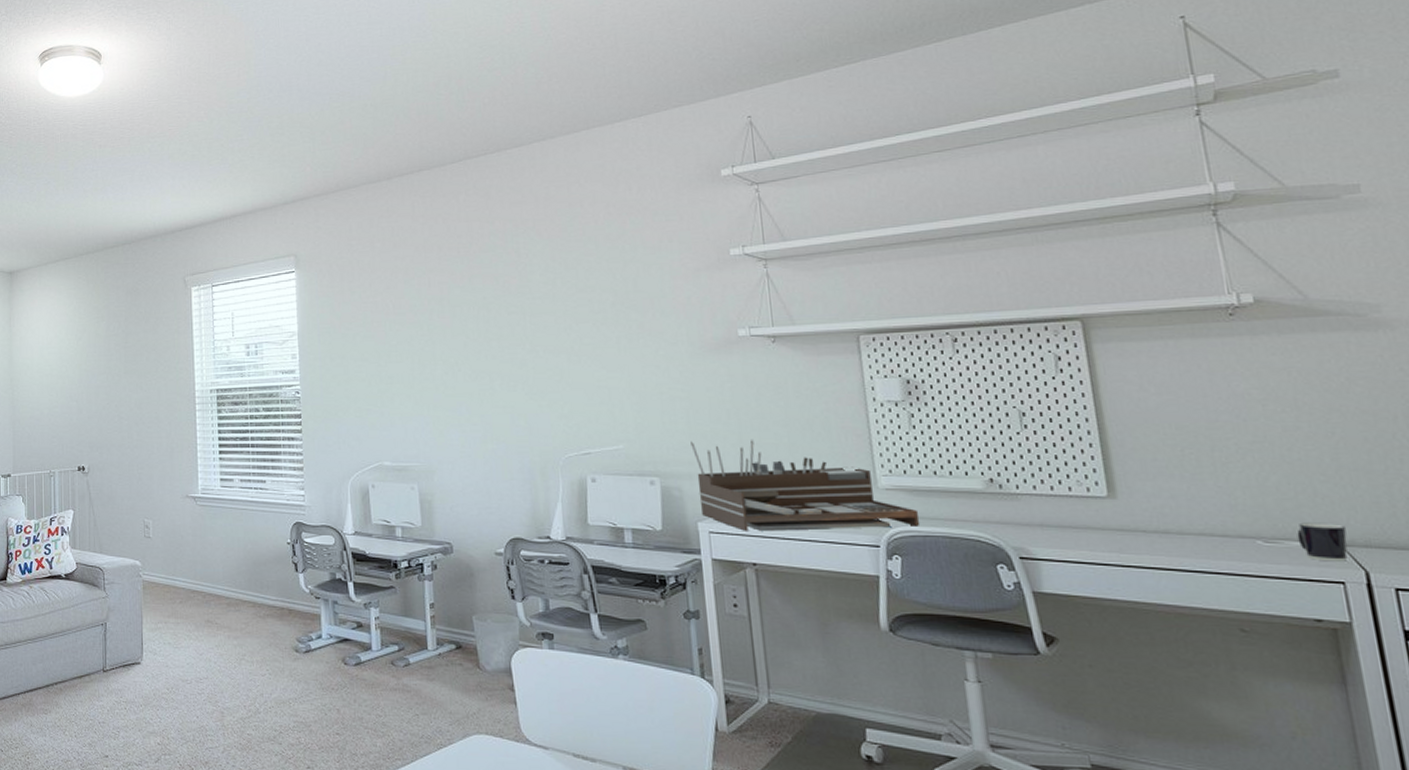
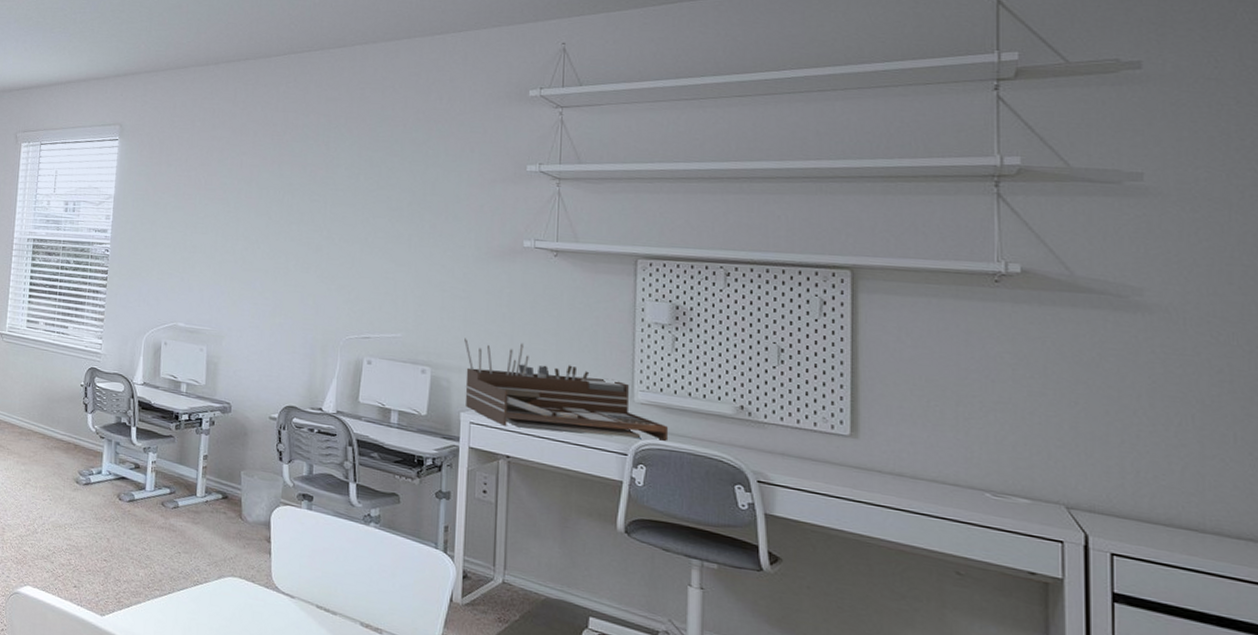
mug: present [1296,522,1348,562] -> none [1025,482,1074,523]

